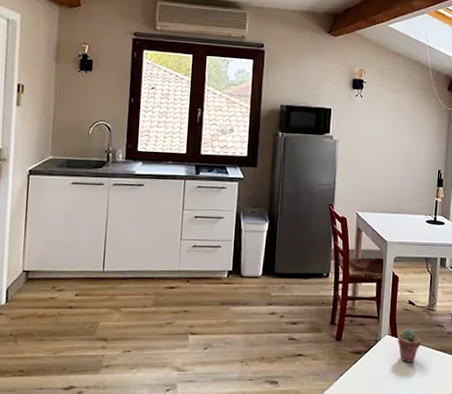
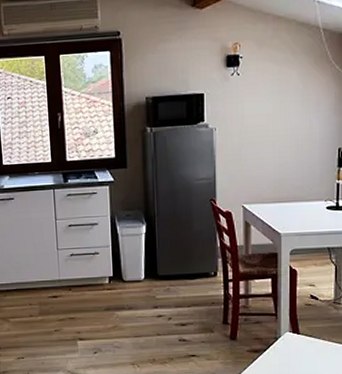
potted succulent: present [398,328,421,362] -> none [300,324,328,359]

